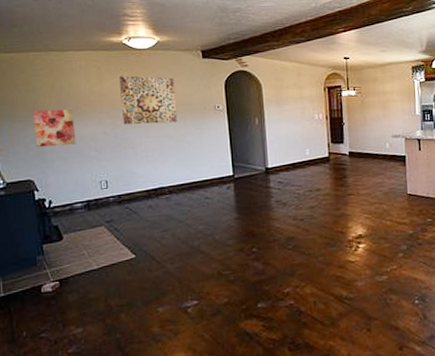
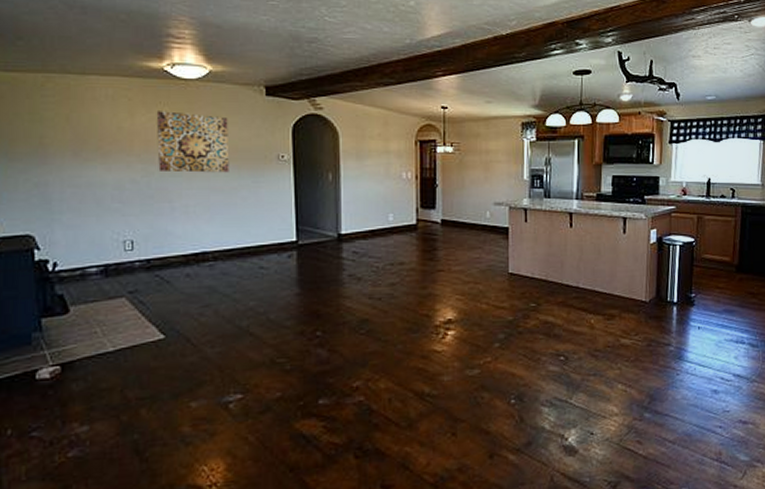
wall art: present [33,109,76,148] -> none [38,147,95,195]

